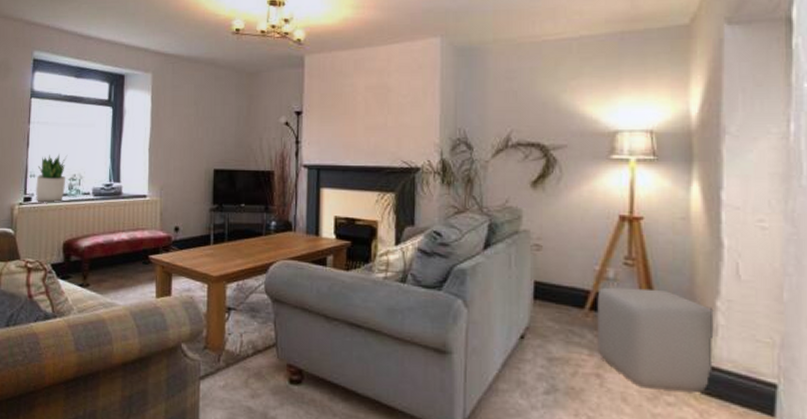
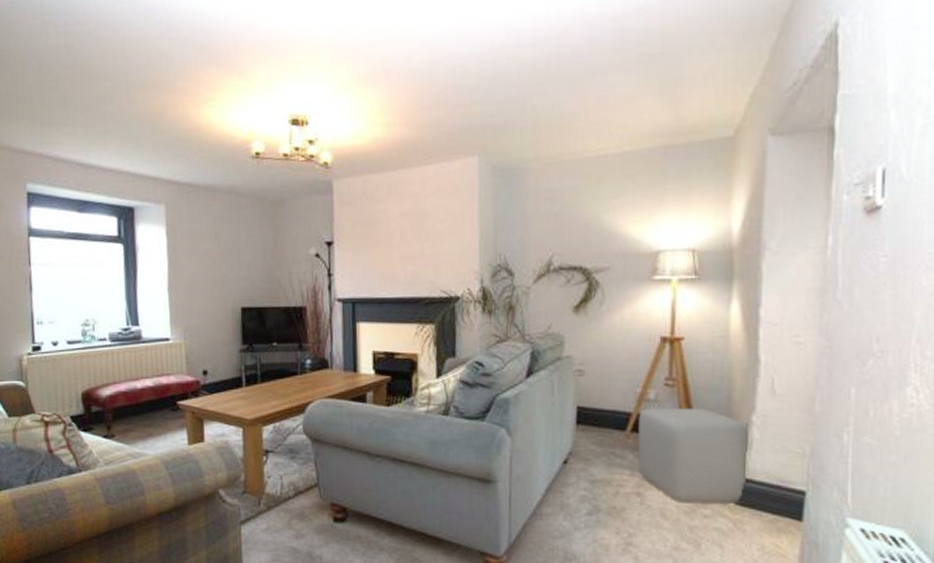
planter: present [36,153,67,203] -> none [44,297,78,352]

